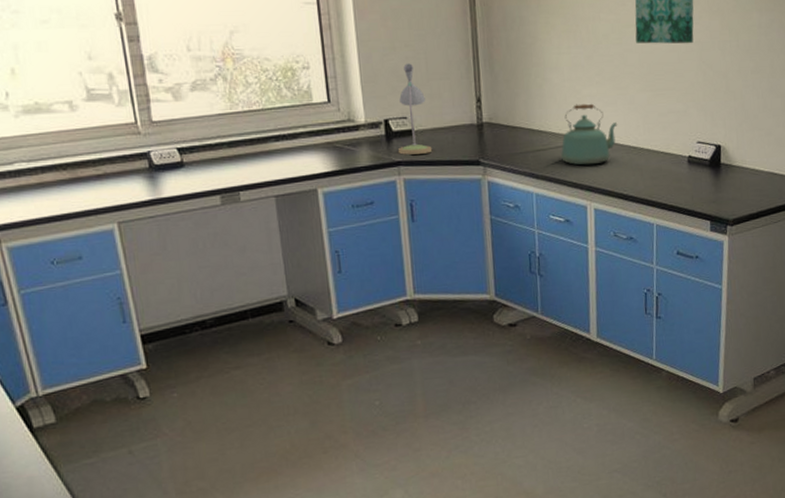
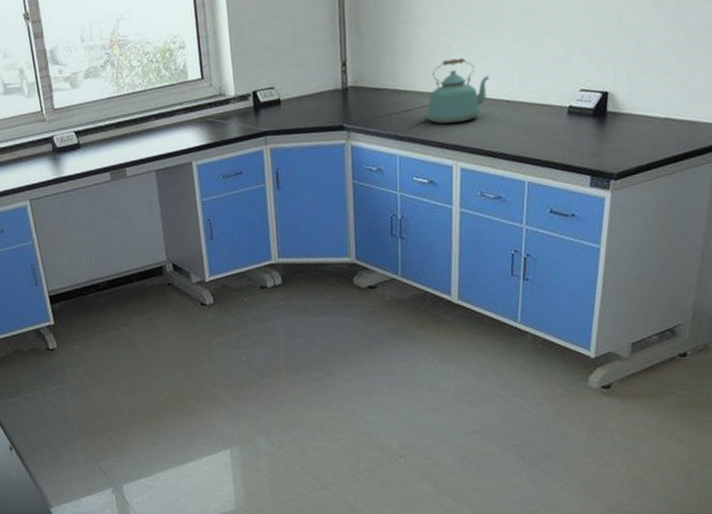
desk lamp: present [397,63,433,155] -> none [265,33,298,125]

